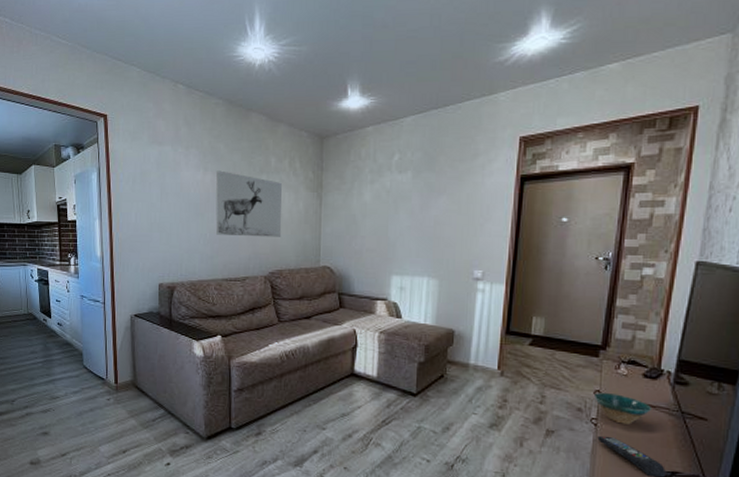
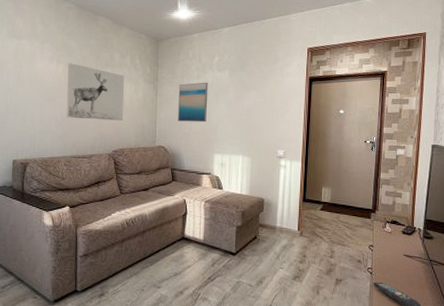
wall art: none [347,187,386,237] -> present [178,82,208,123]
bowl: present [595,393,651,425] -> none [369,247,409,272]

